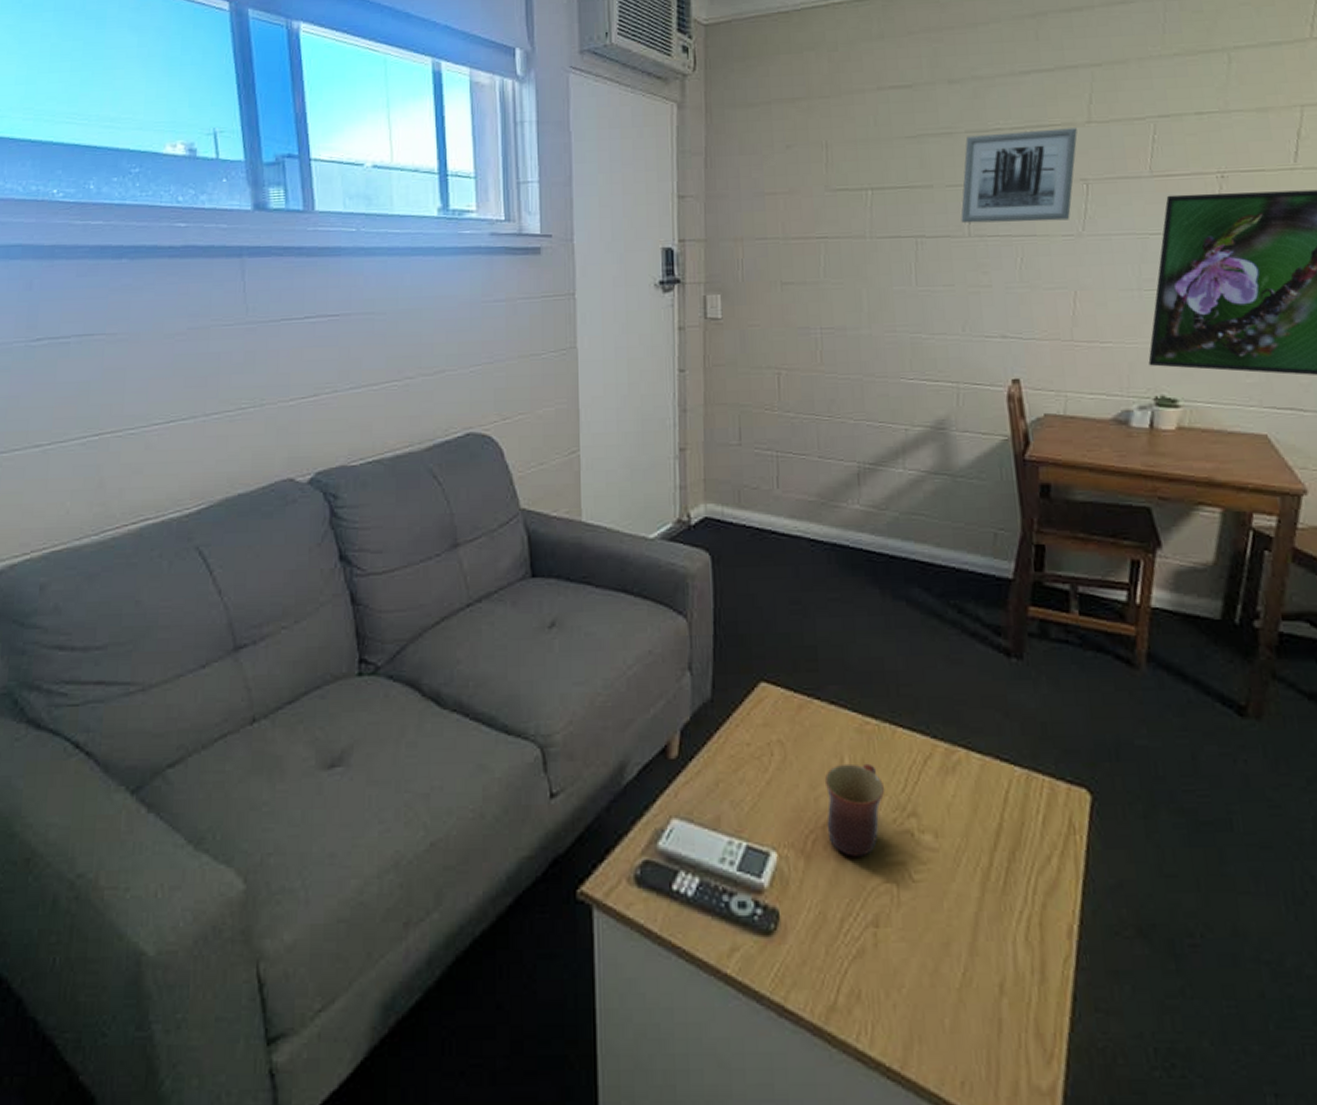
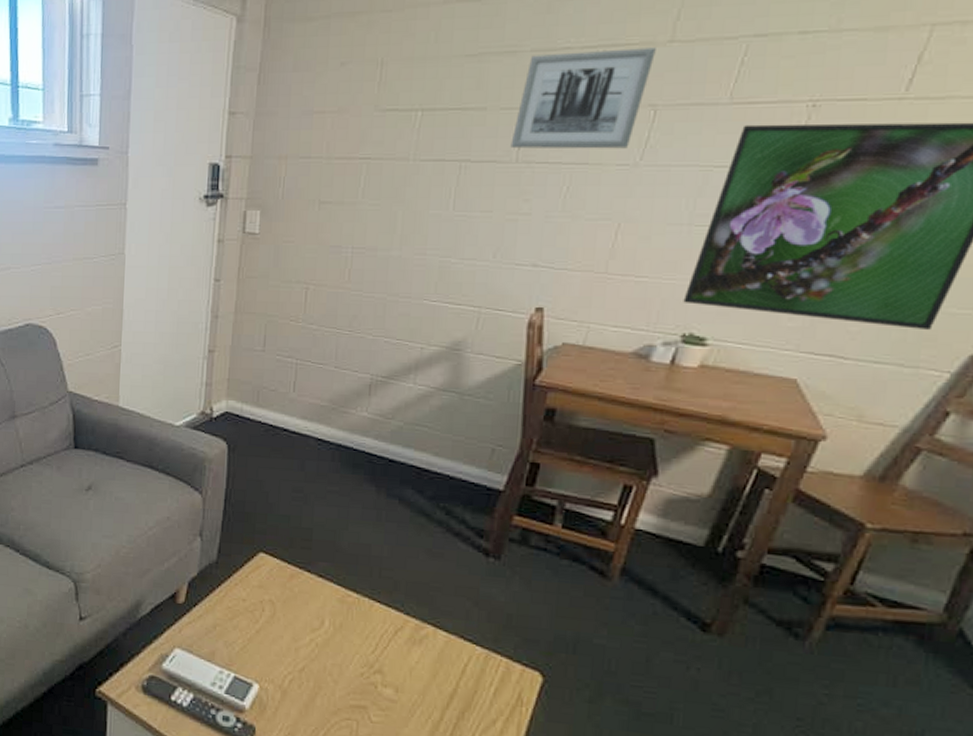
mug: present [824,763,885,857] -> none [303,625,358,698]

